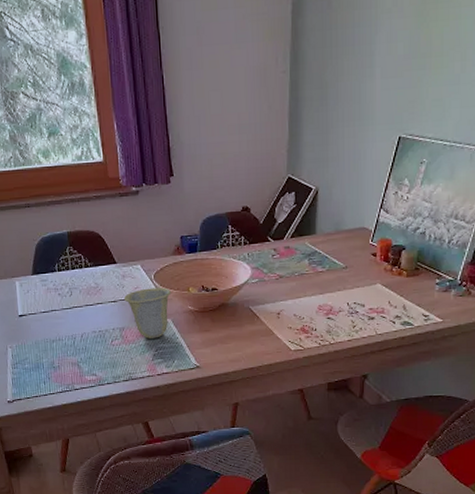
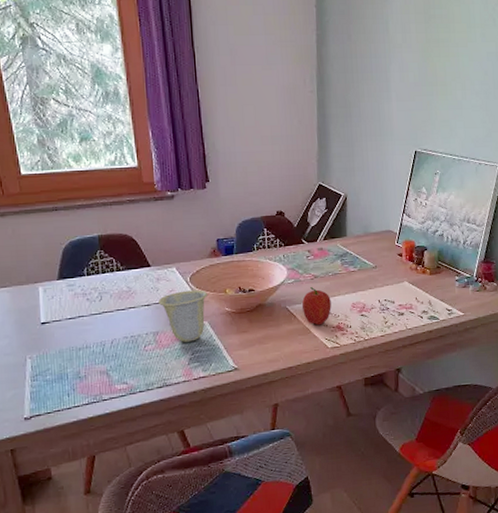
fruit: none [265,287,296,327] -> present [301,287,331,326]

